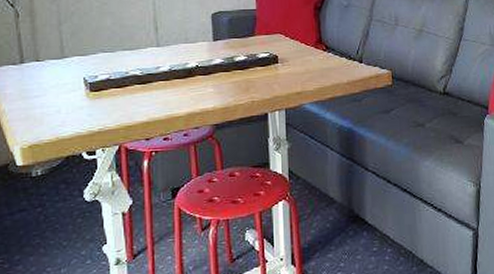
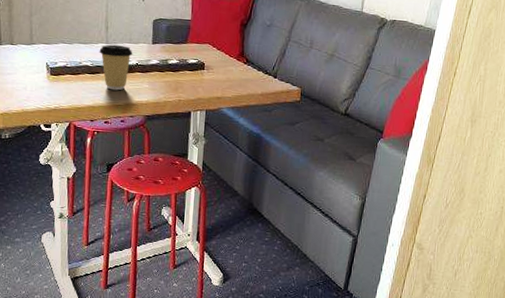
coffee cup: none [149,47,191,100] -> present [99,44,133,91]

